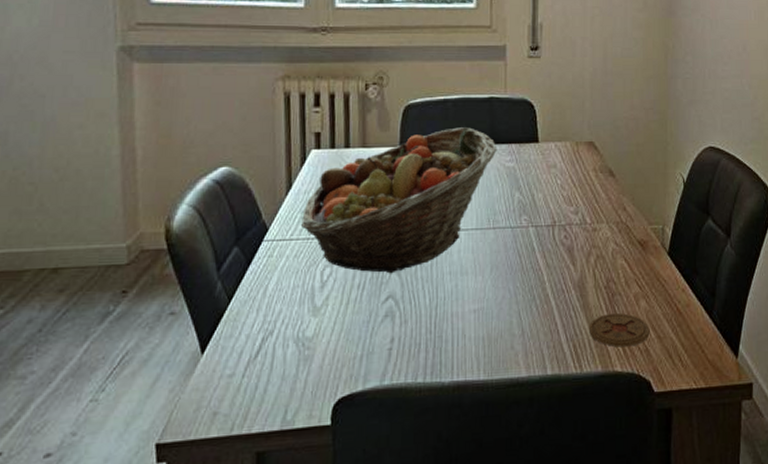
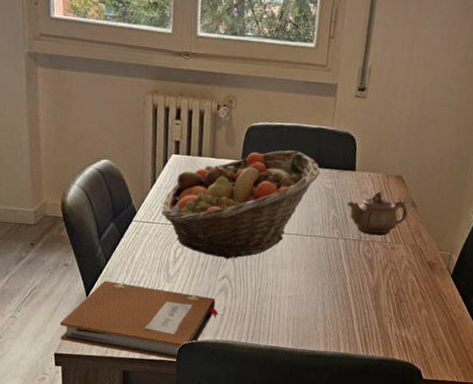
notebook: none [163,326,385,425] -> present [59,280,219,360]
teapot: none [533,163,606,218] -> present [347,191,408,236]
coaster: present [589,313,650,347] -> none [377,315,427,342]

